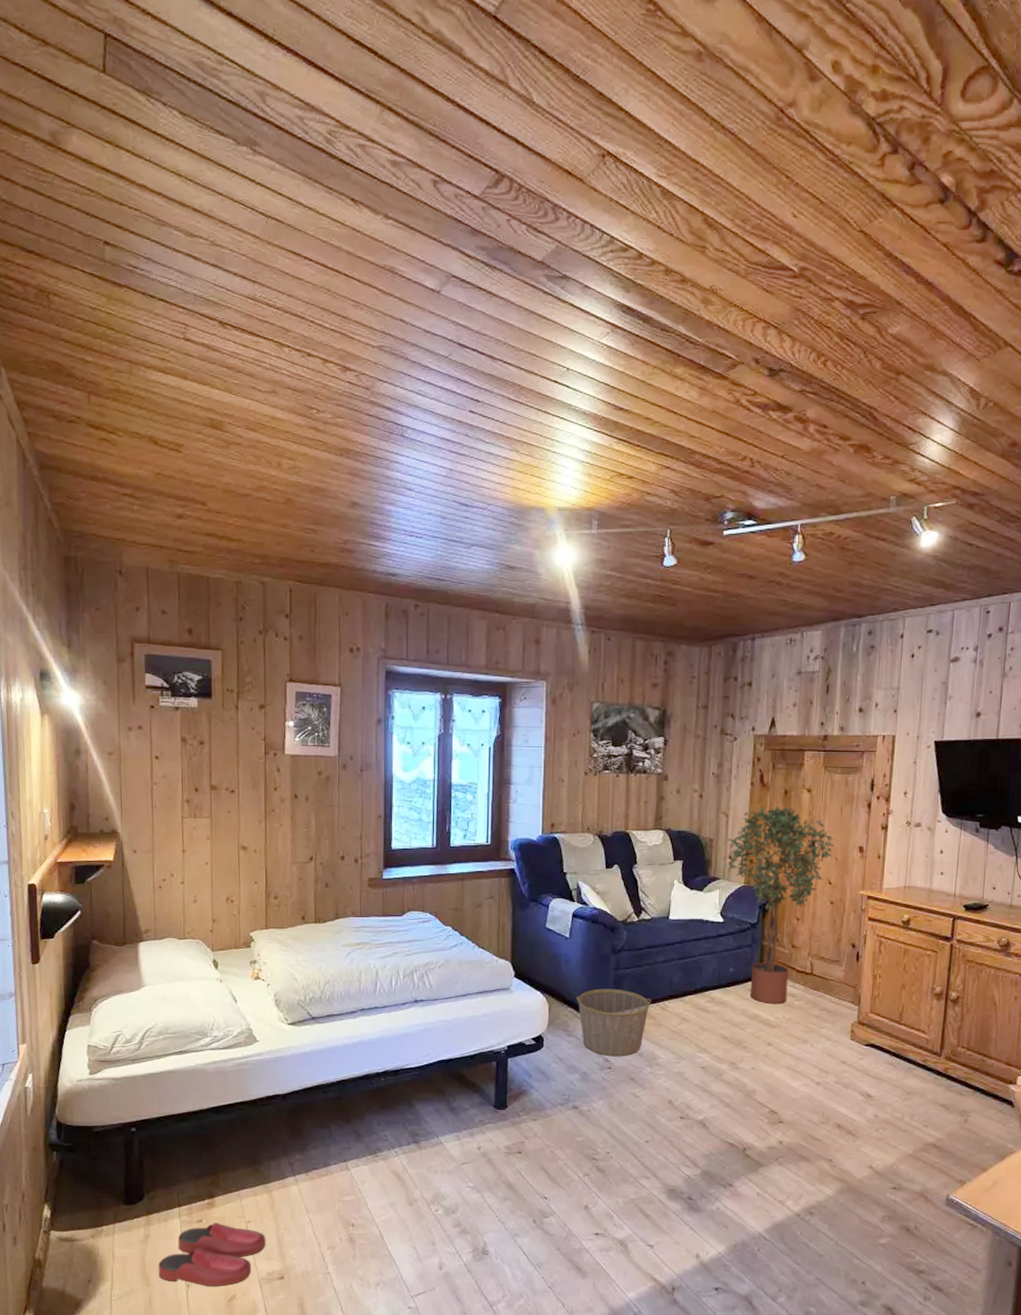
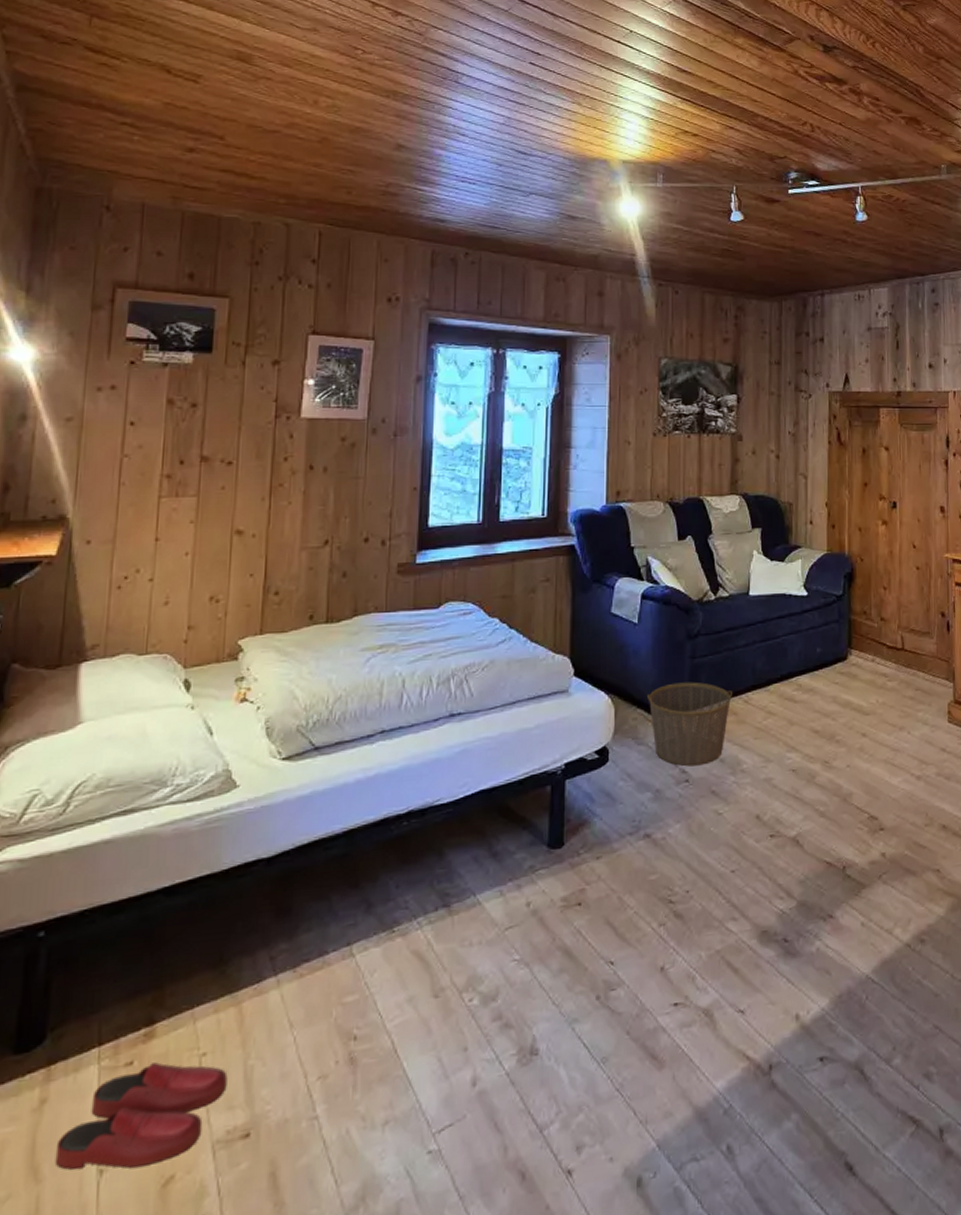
potted tree: present [726,805,835,1004] -> none [806,465,916,688]

